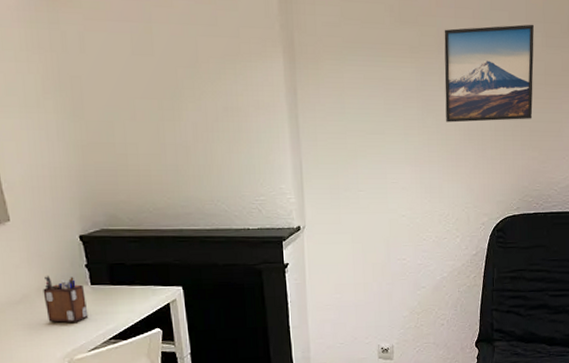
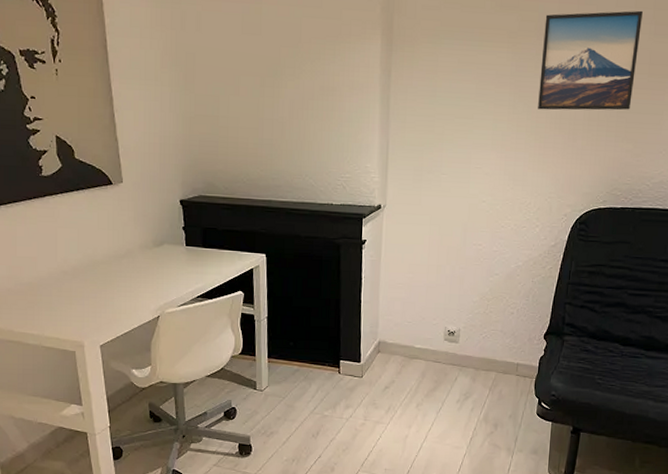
desk organizer: present [43,275,89,323] -> none [144,234,181,279]

